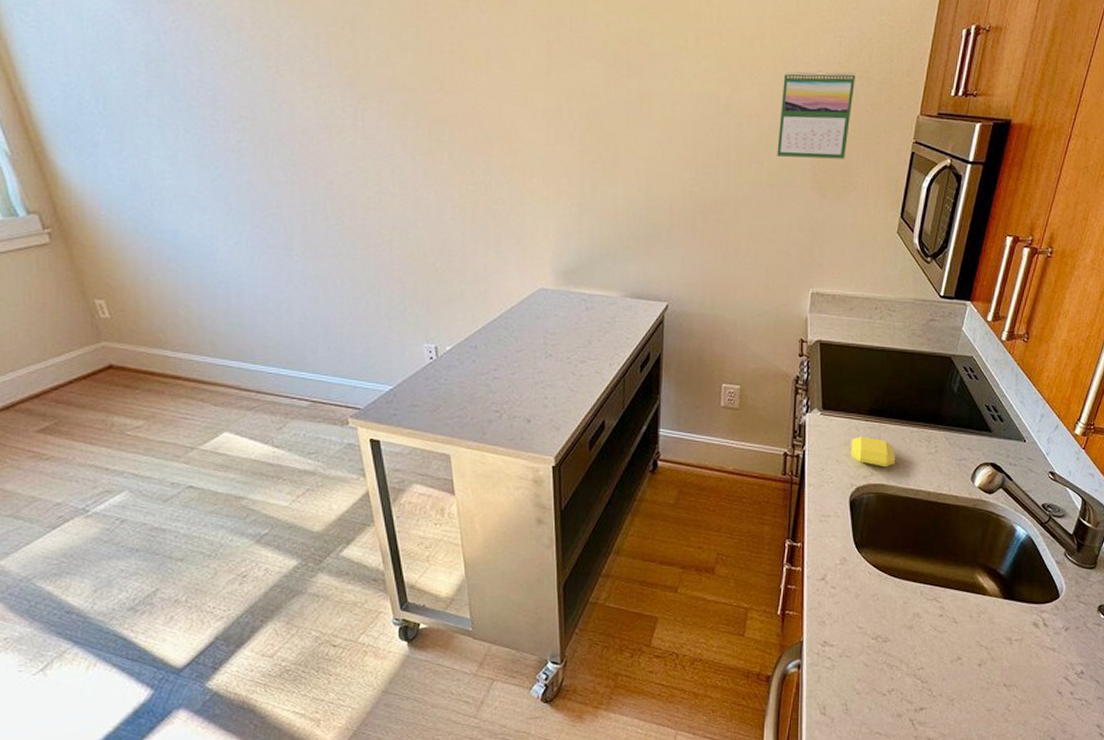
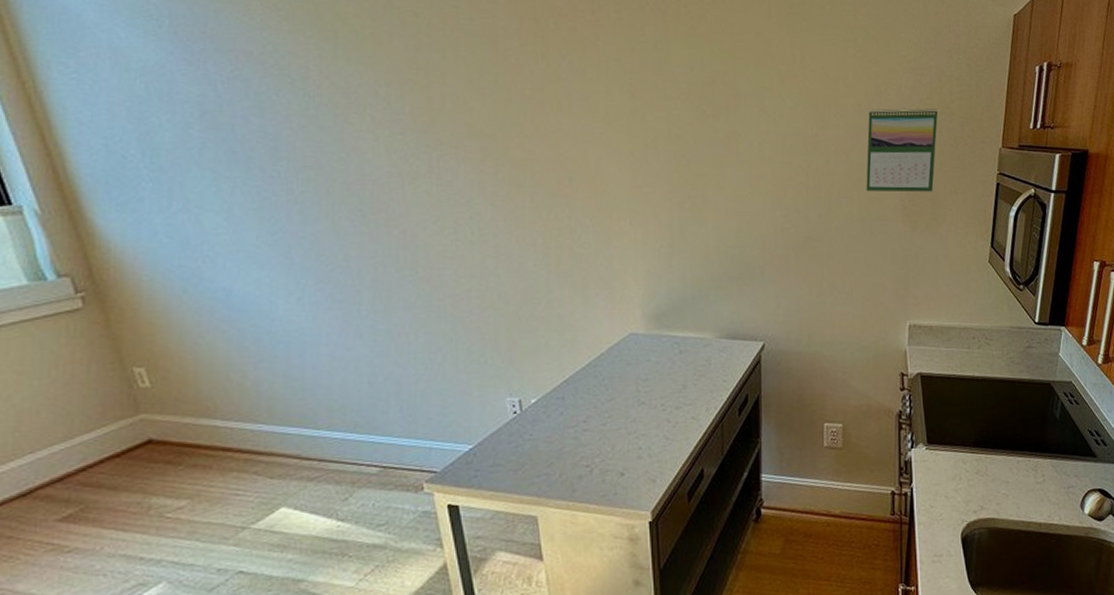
soap bar: present [850,436,895,466] -> none [958,469,1004,500]

